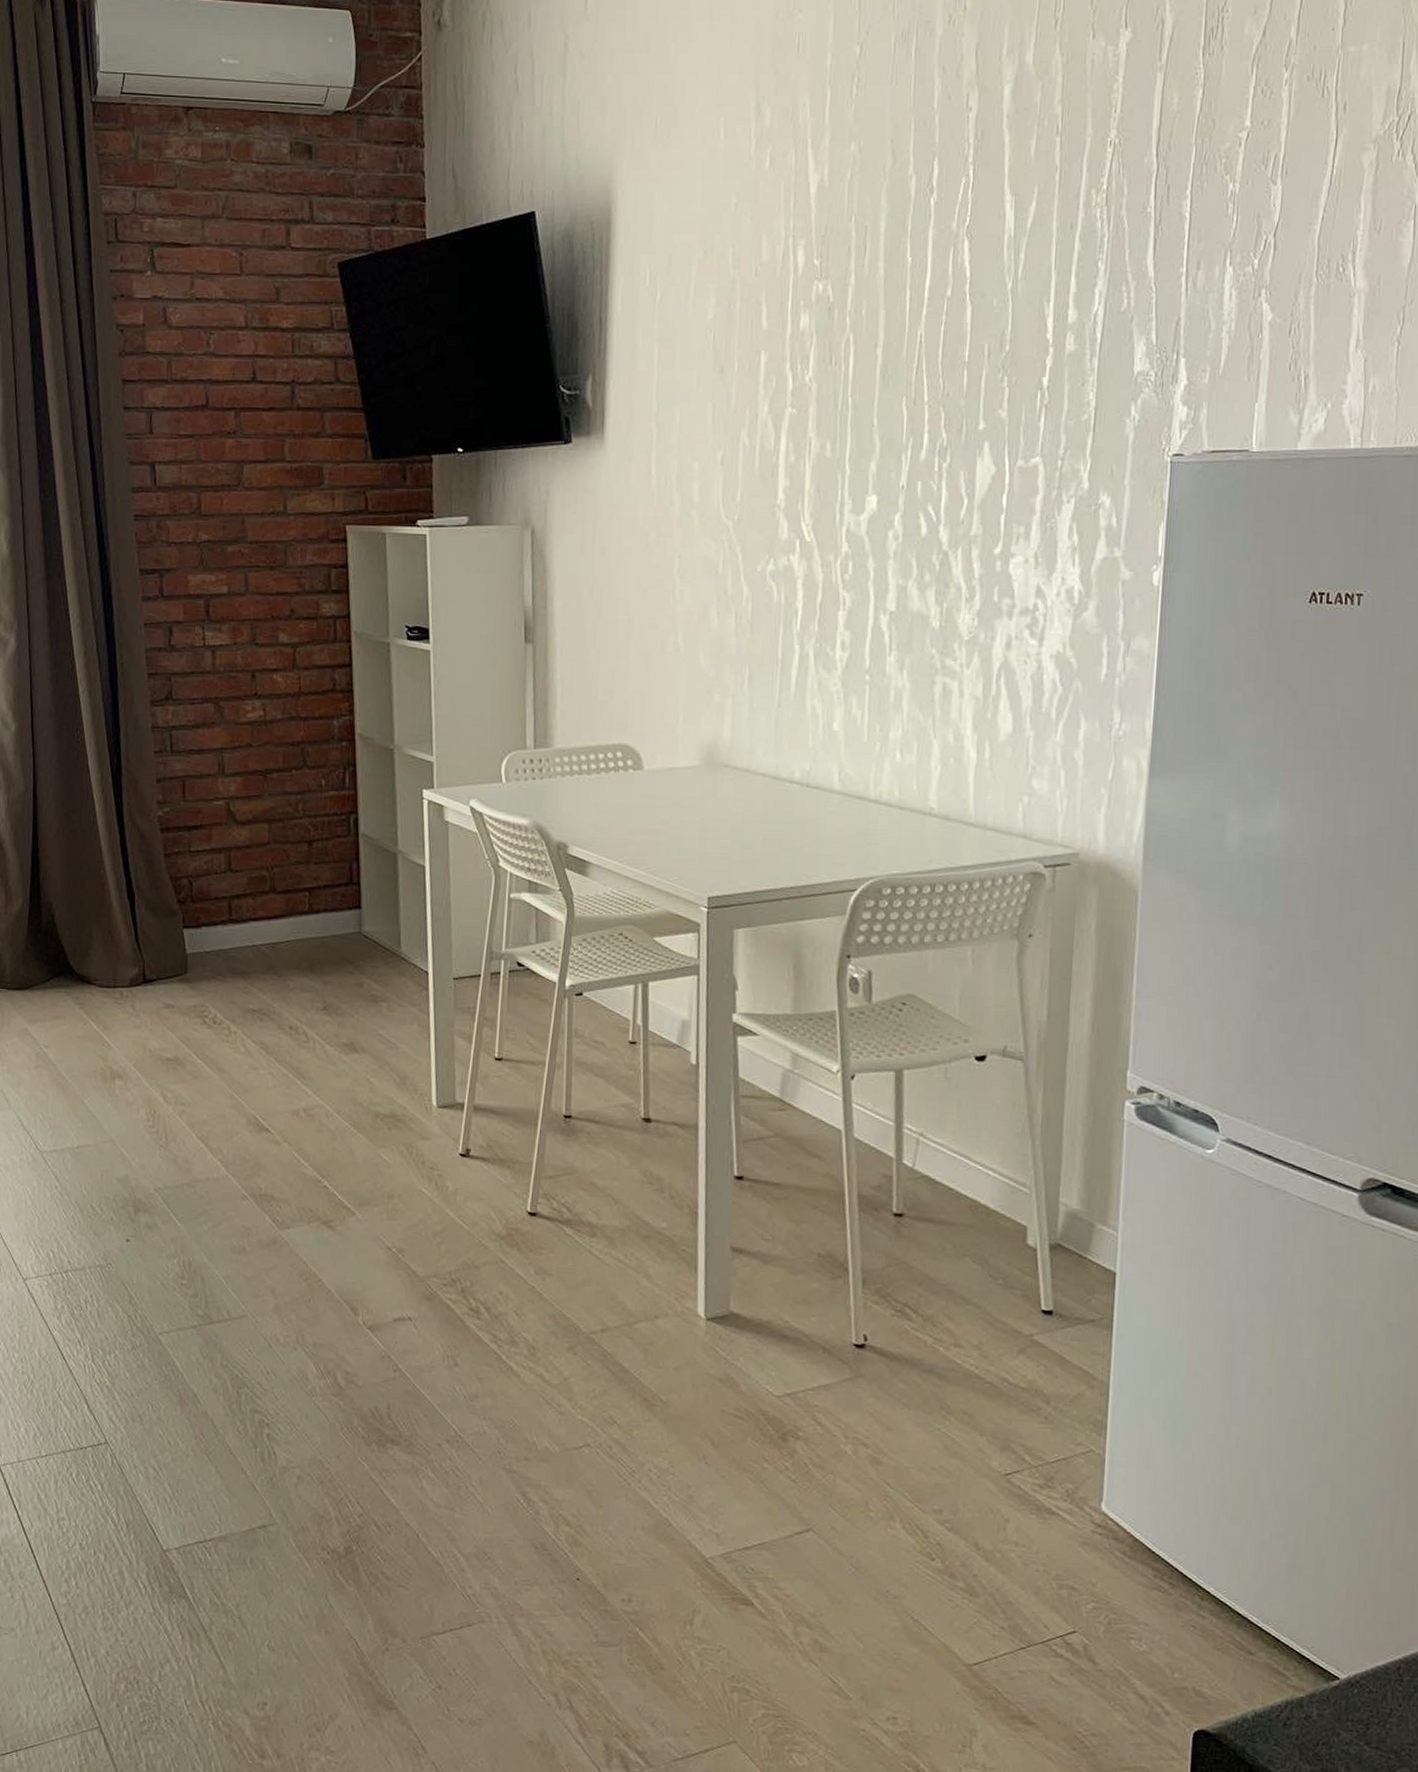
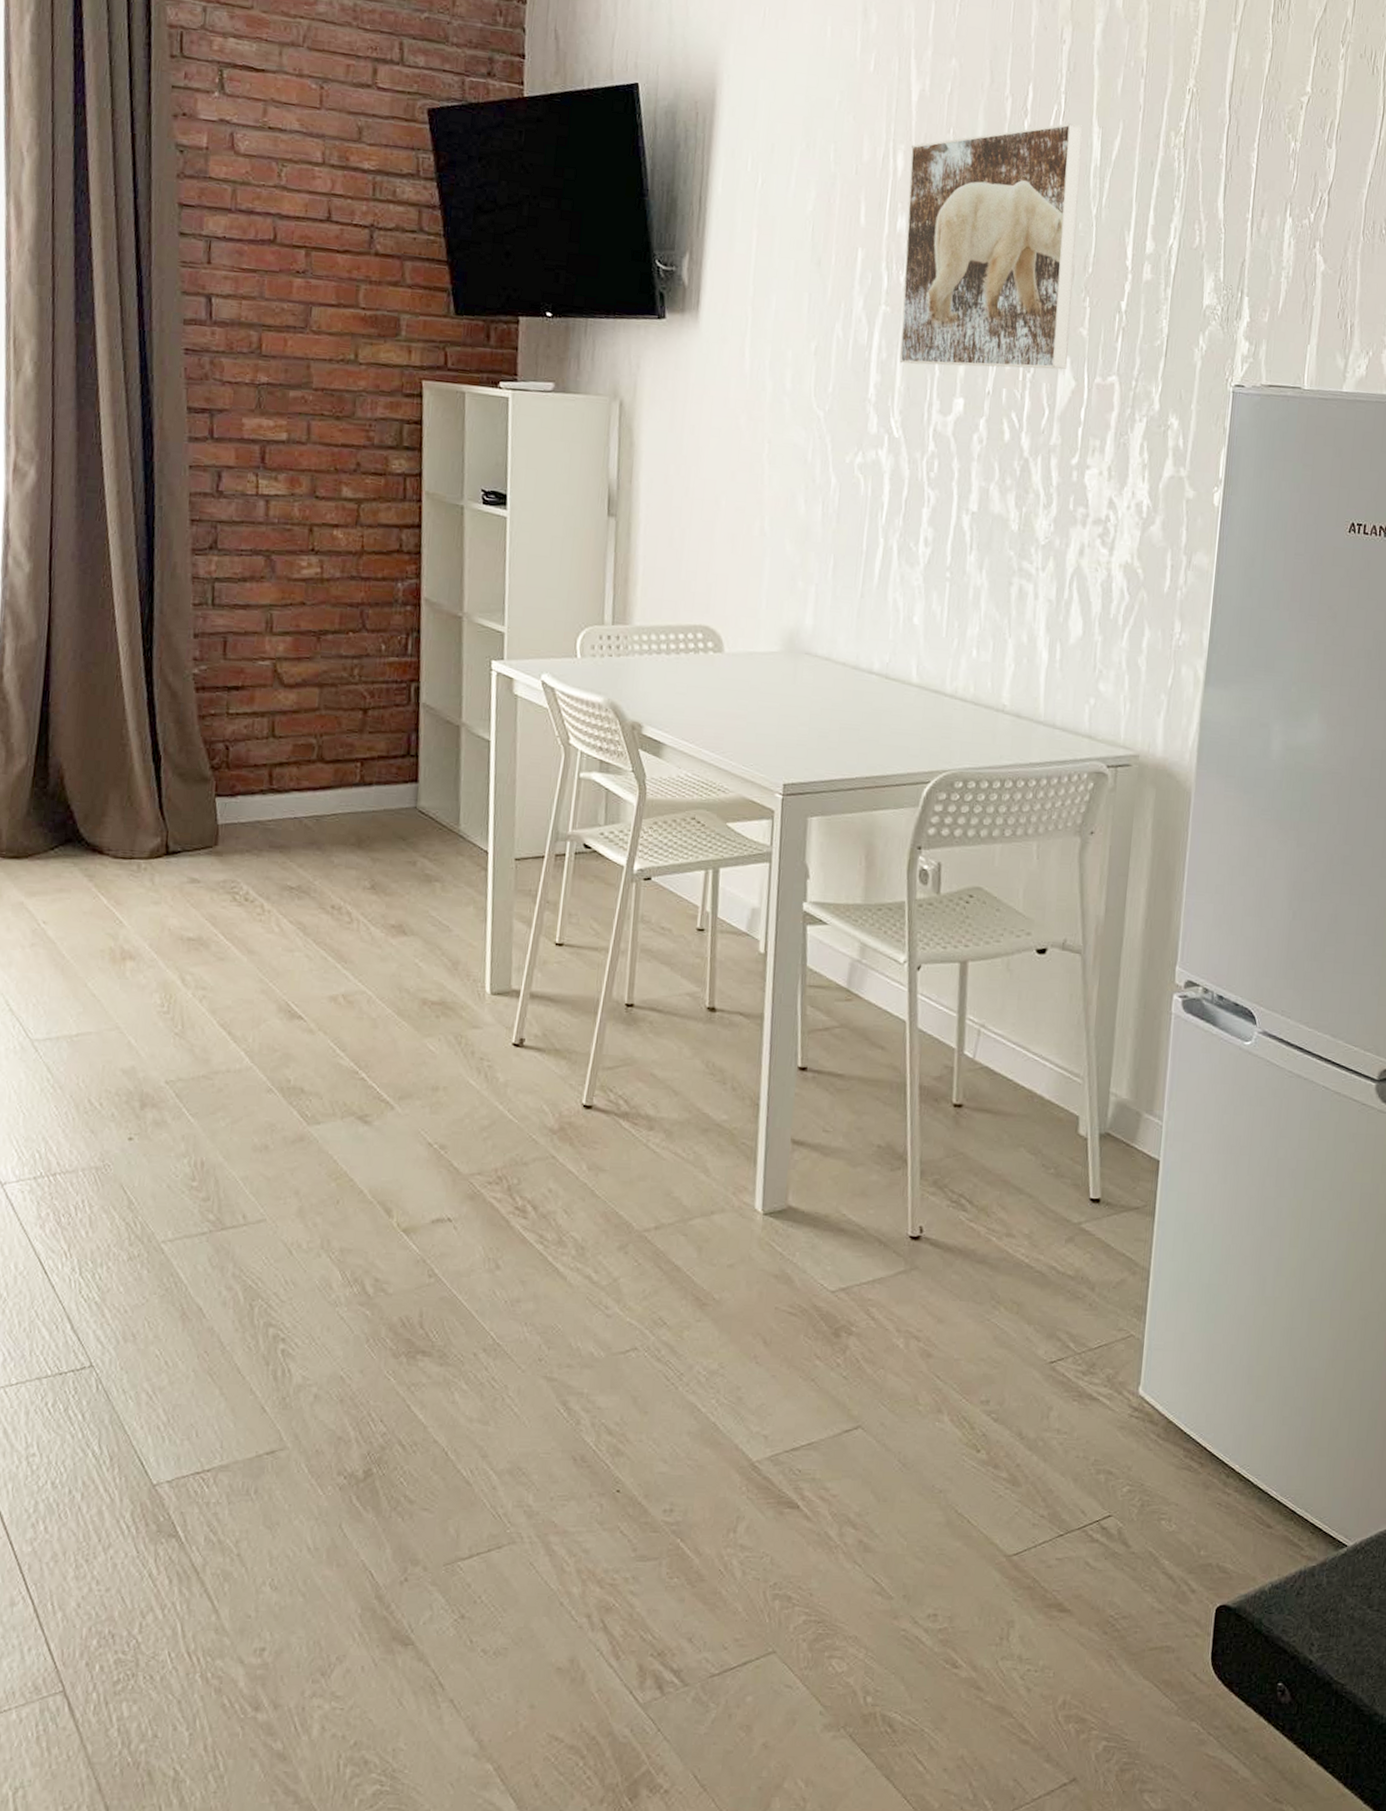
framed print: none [808,195,995,465] -> present [899,123,1083,370]

